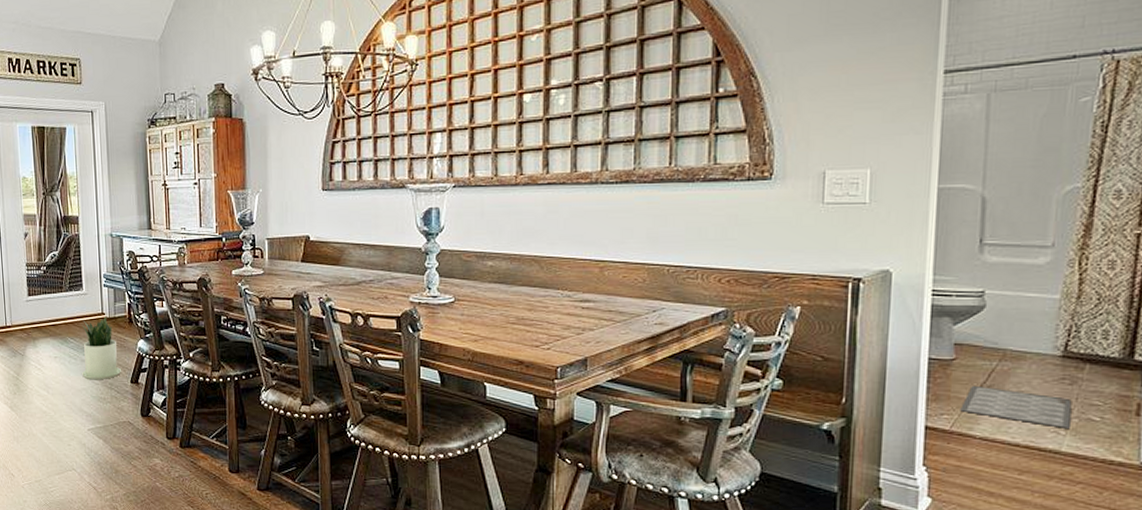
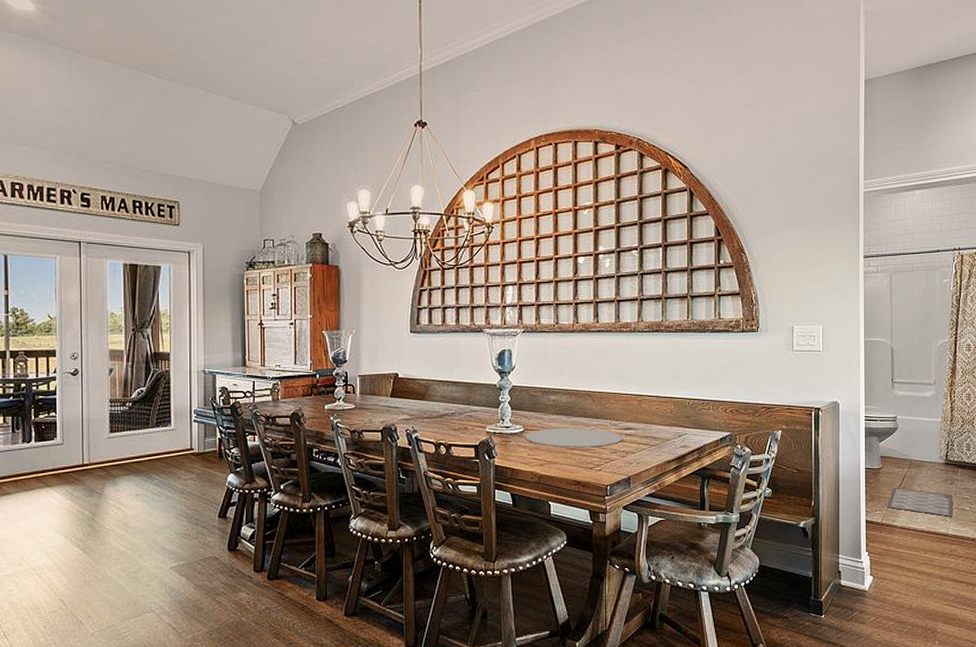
planter: present [82,316,122,379] -> none [166,452,210,516]
placemat: none [454,299,579,323] -> present [524,428,623,448]

